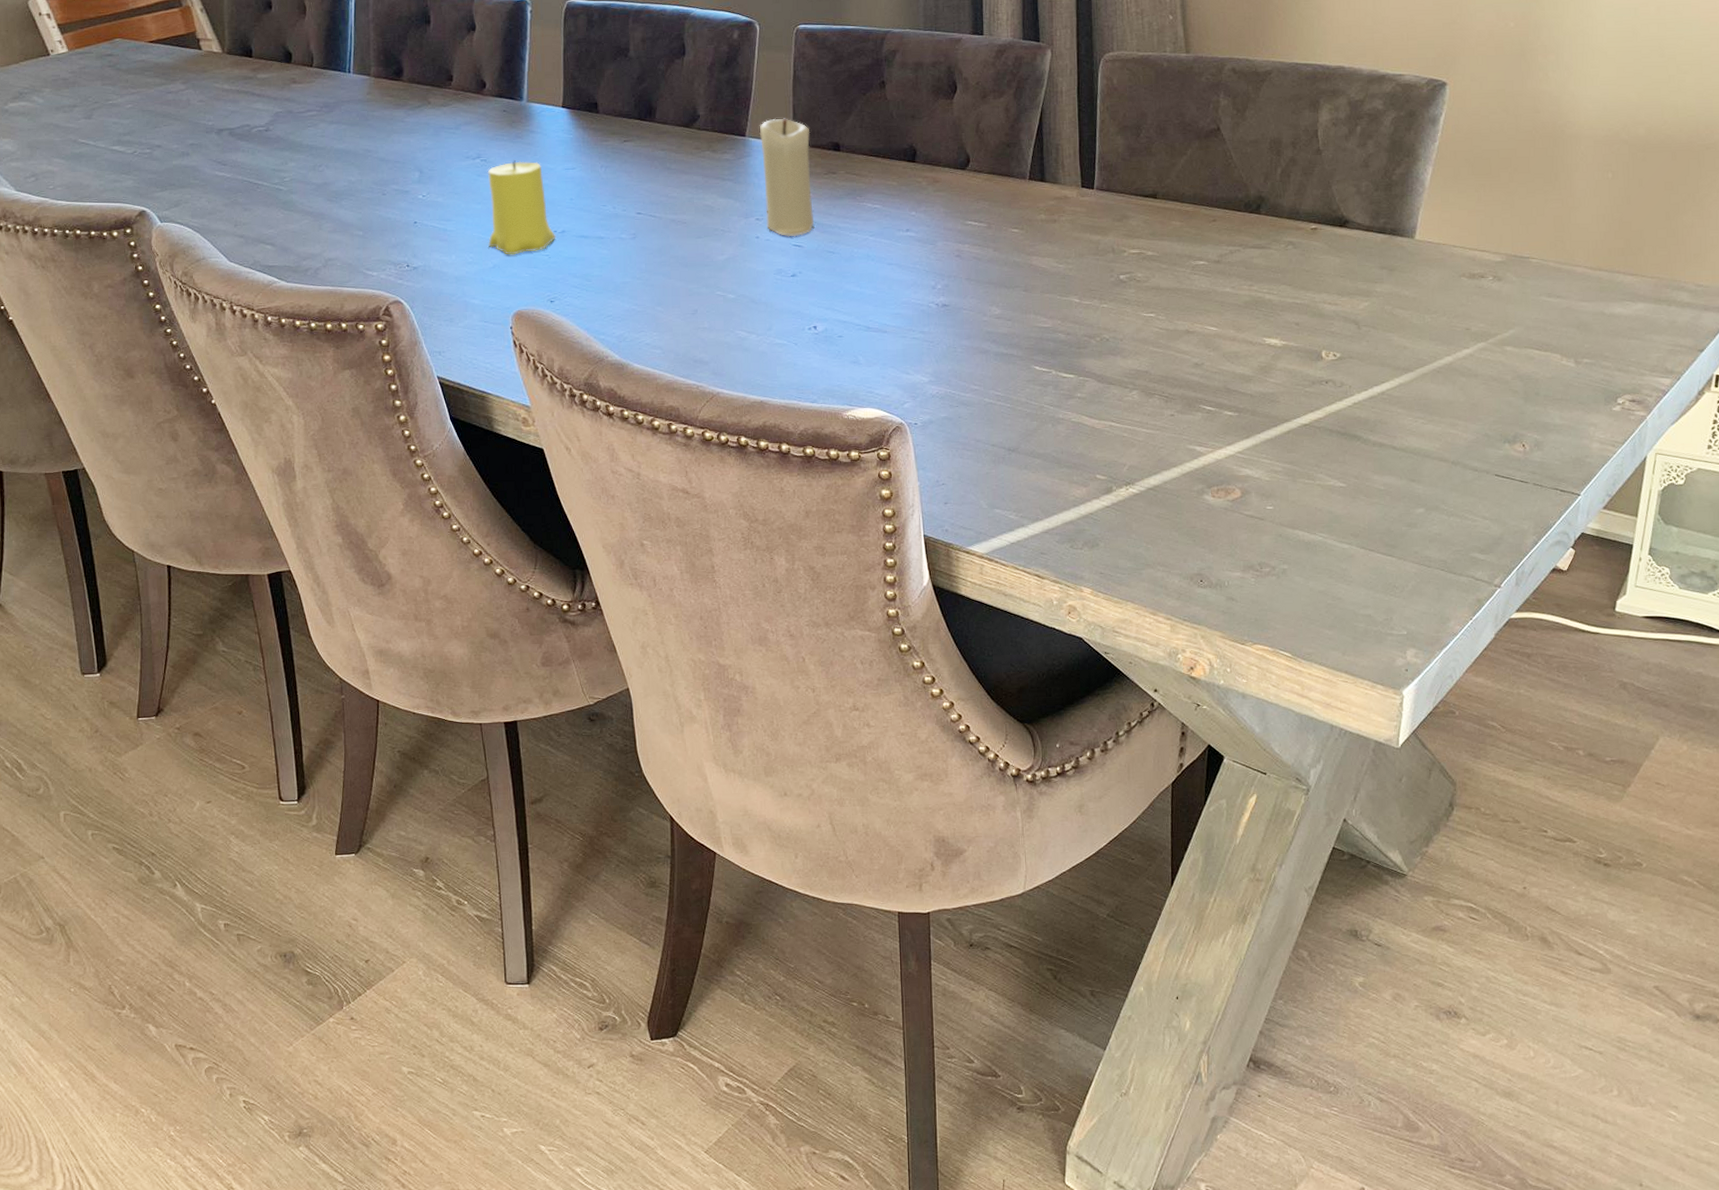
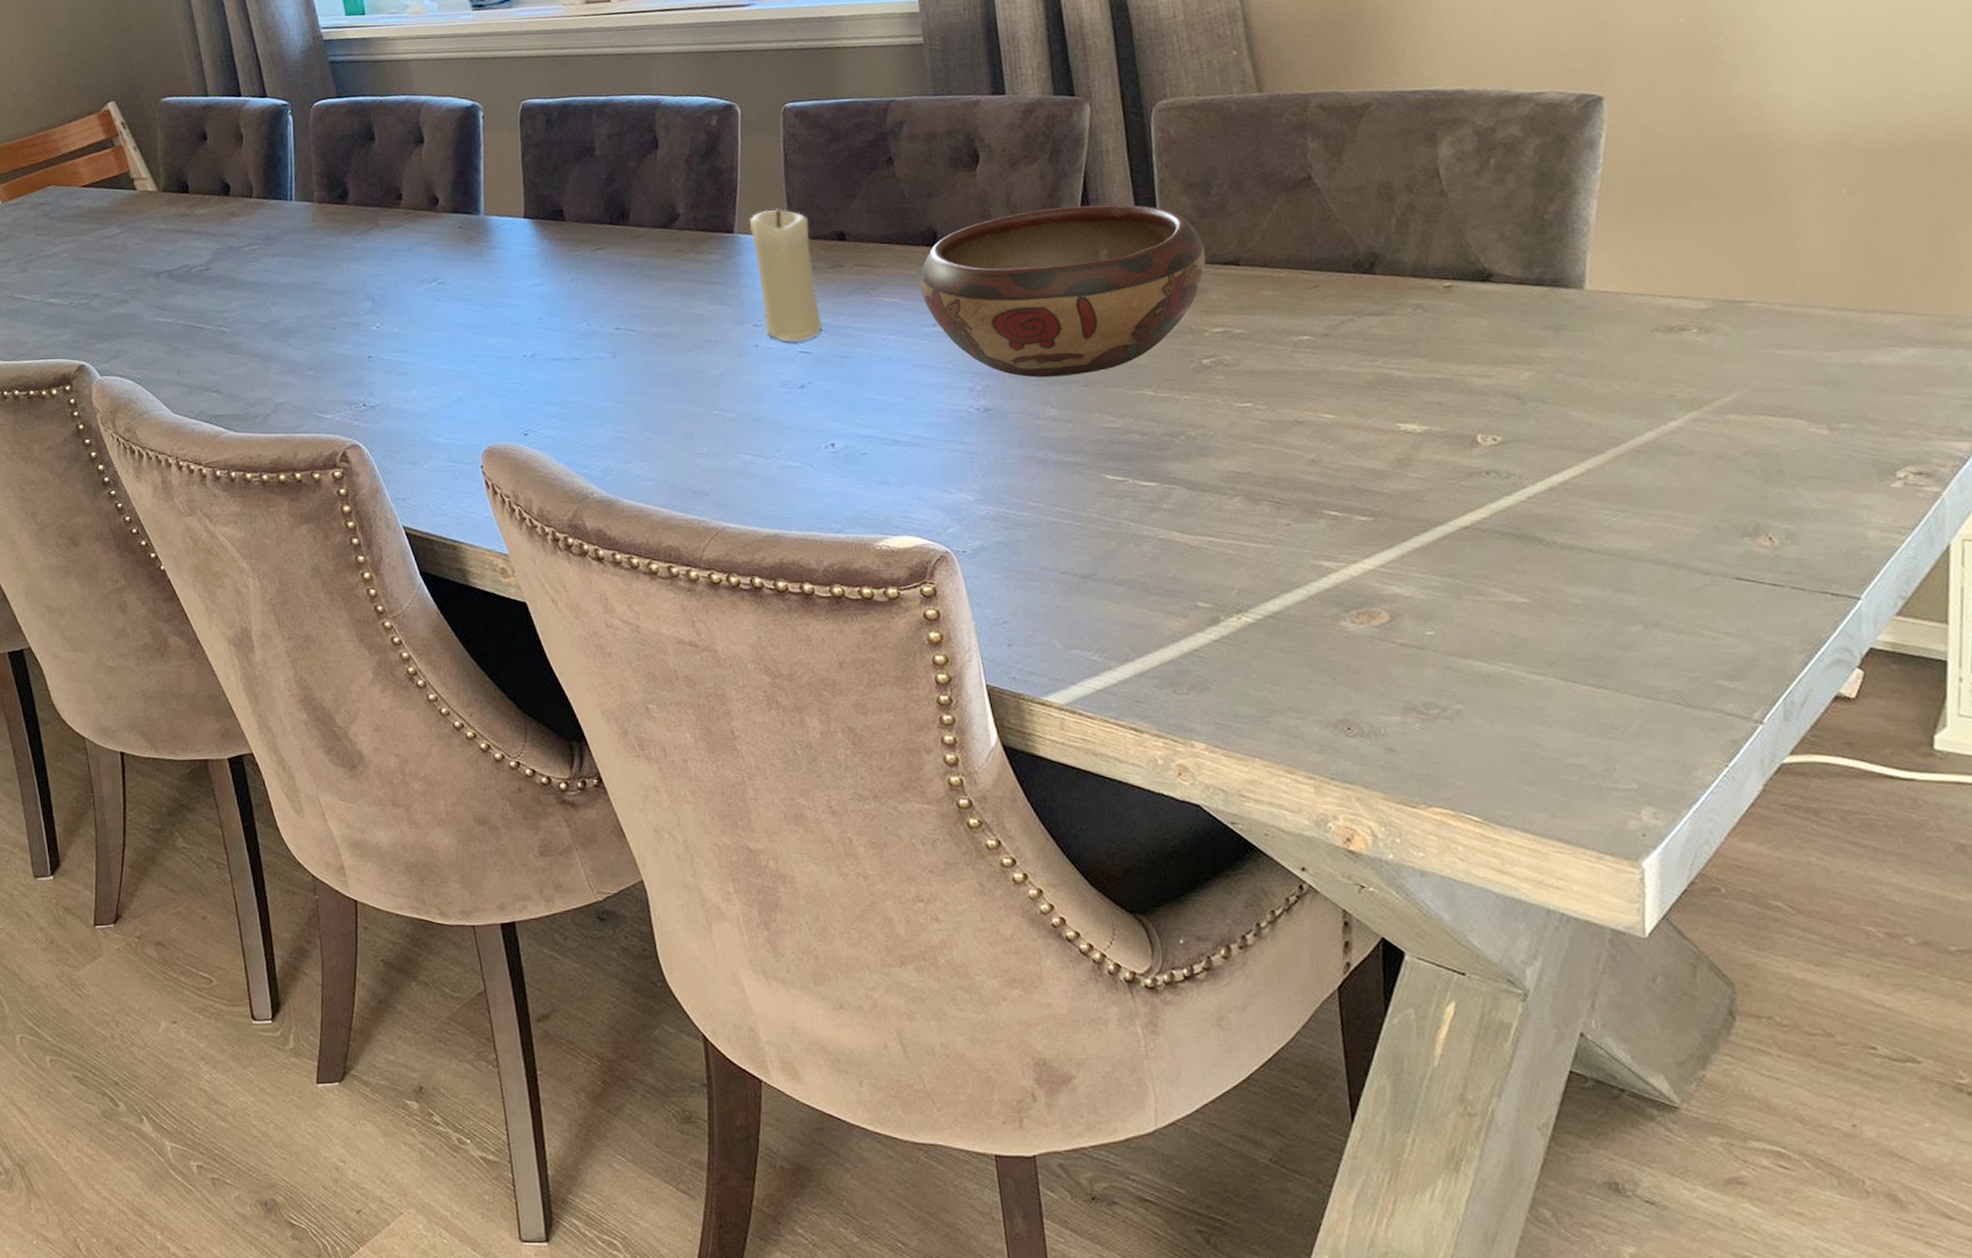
candle: present [487,159,556,255] -> none [445,279,527,386]
decorative bowl: none [899,137,1131,282] -> present [920,204,1206,378]

